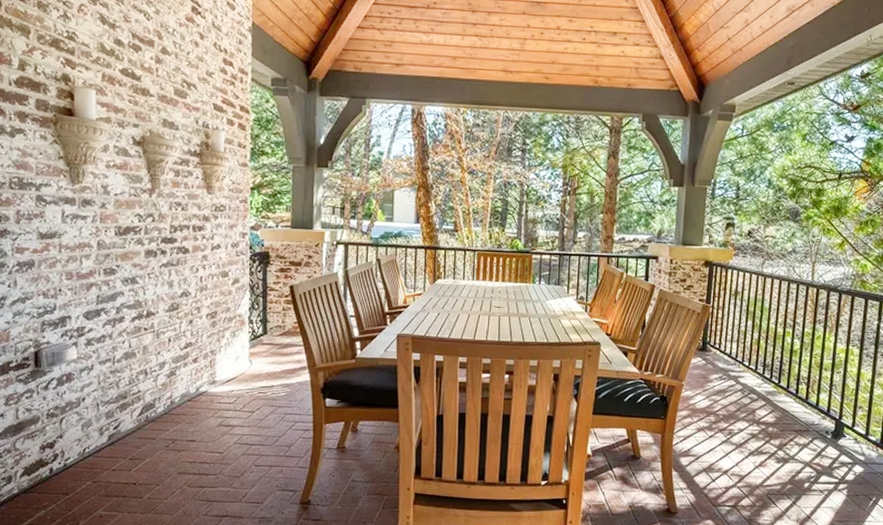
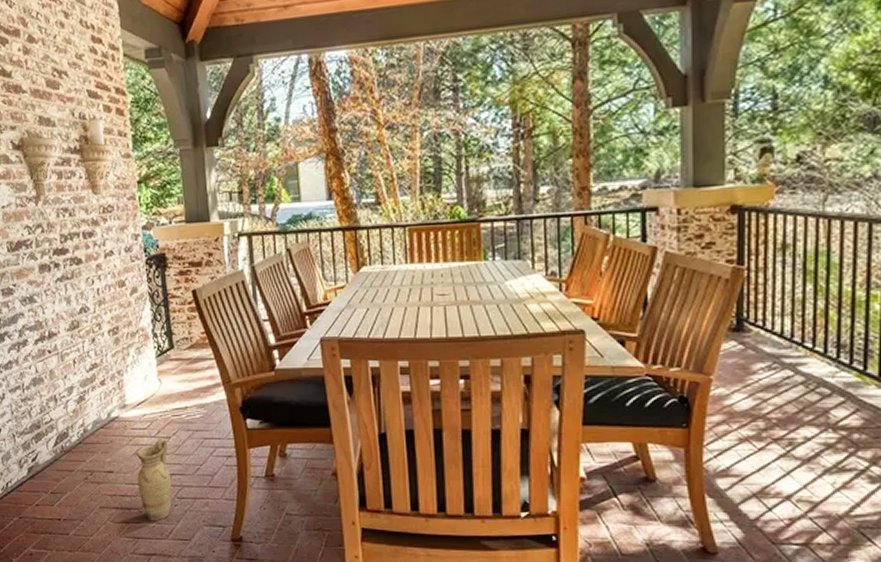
ceramic jug: none [218,412,252,486] -> present [136,438,172,522]

